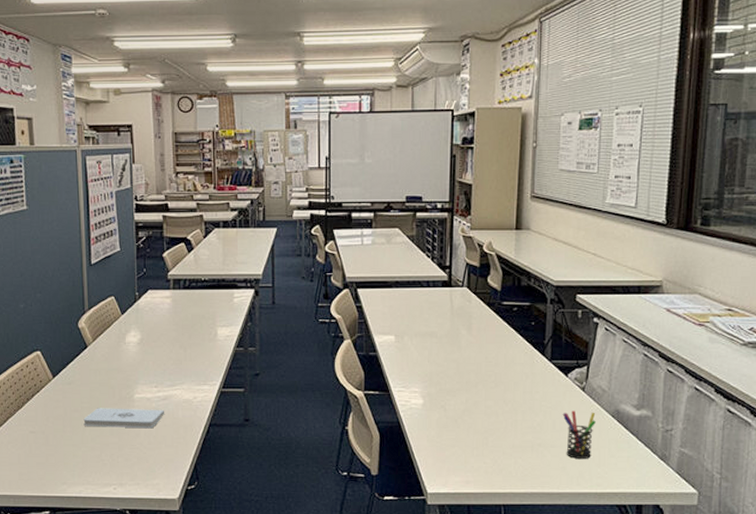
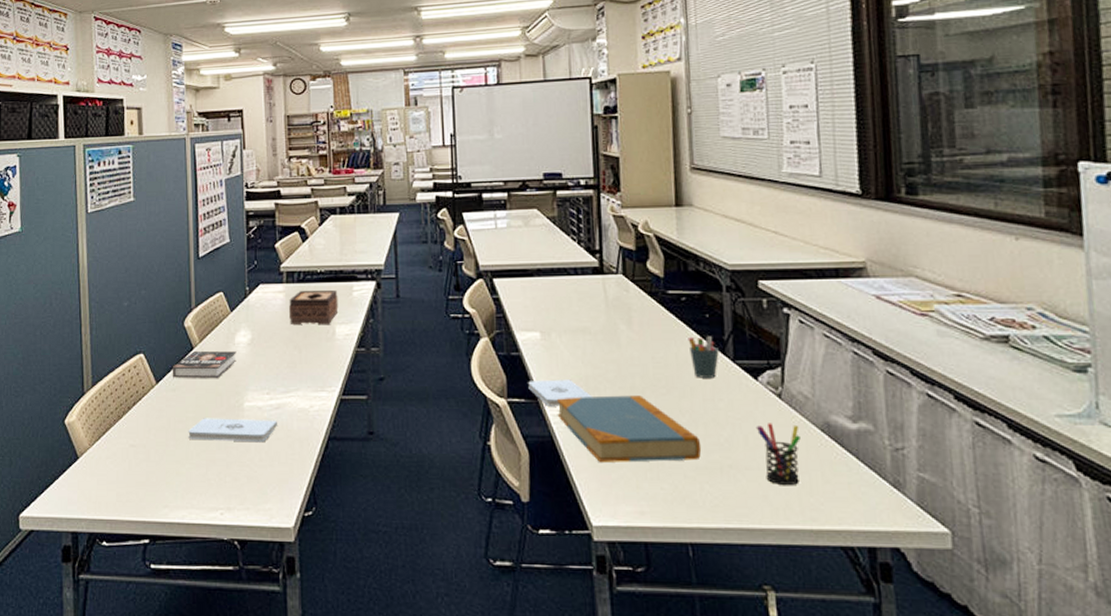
book: none [67,350,127,373] -> present [172,351,237,378]
tissue box: none [176,296,220,326] -> present [289,290,339,324]
notepad: none [382,375,435,398] -> present [528,379,592,407]
book: none [405,389,519,443] -> present [556,395,702,462]
pen holder: none [516,340,539,375] -> present [688,336,719,378]

